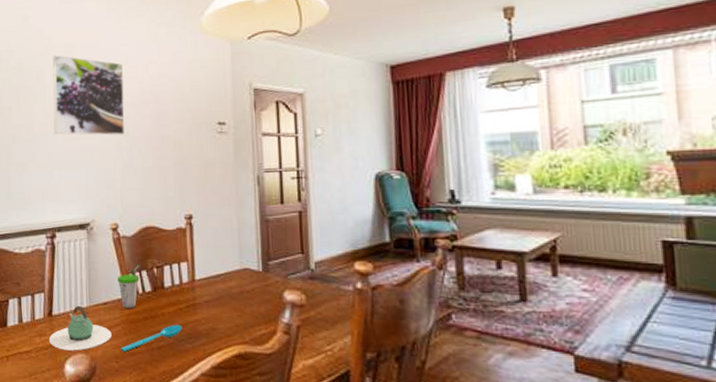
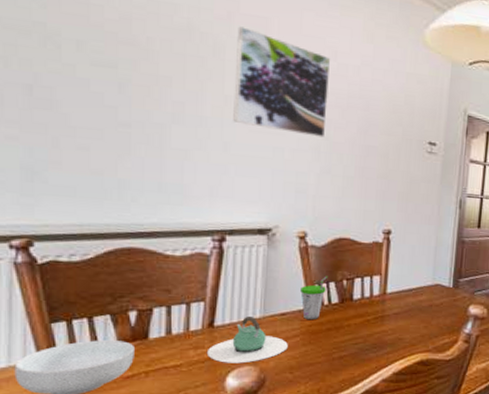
spoon: present [121,324,182,352] -> none [297,335,368,362]

